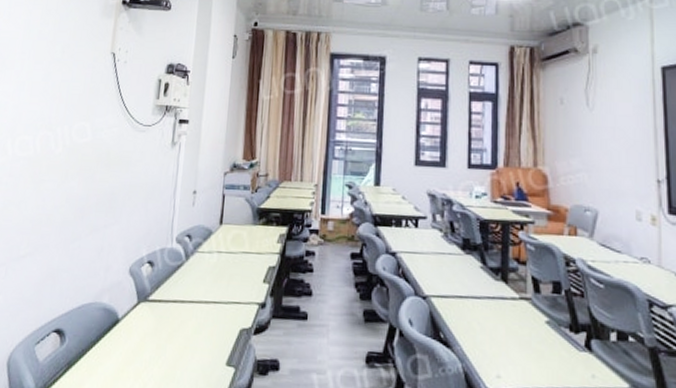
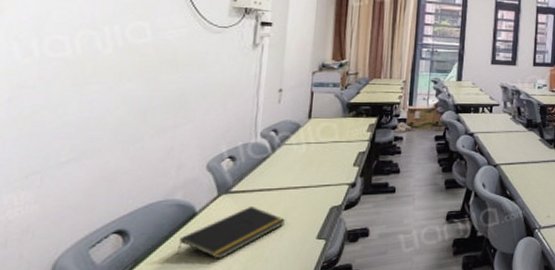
notepad: none [102,317,197,374] -> present [177,205,286,260]

